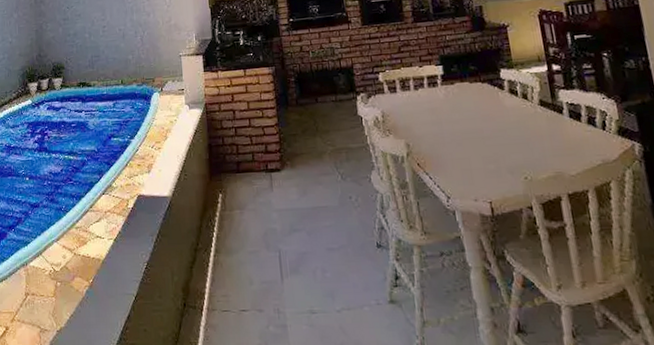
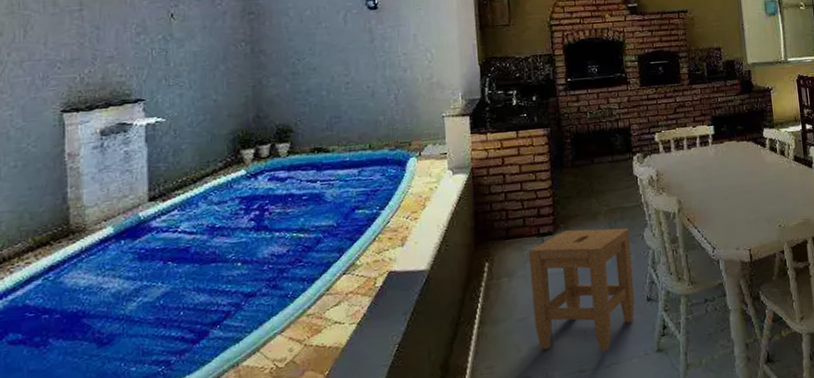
stool: none [257,167,364,295] -> present [528,228,635,352]

